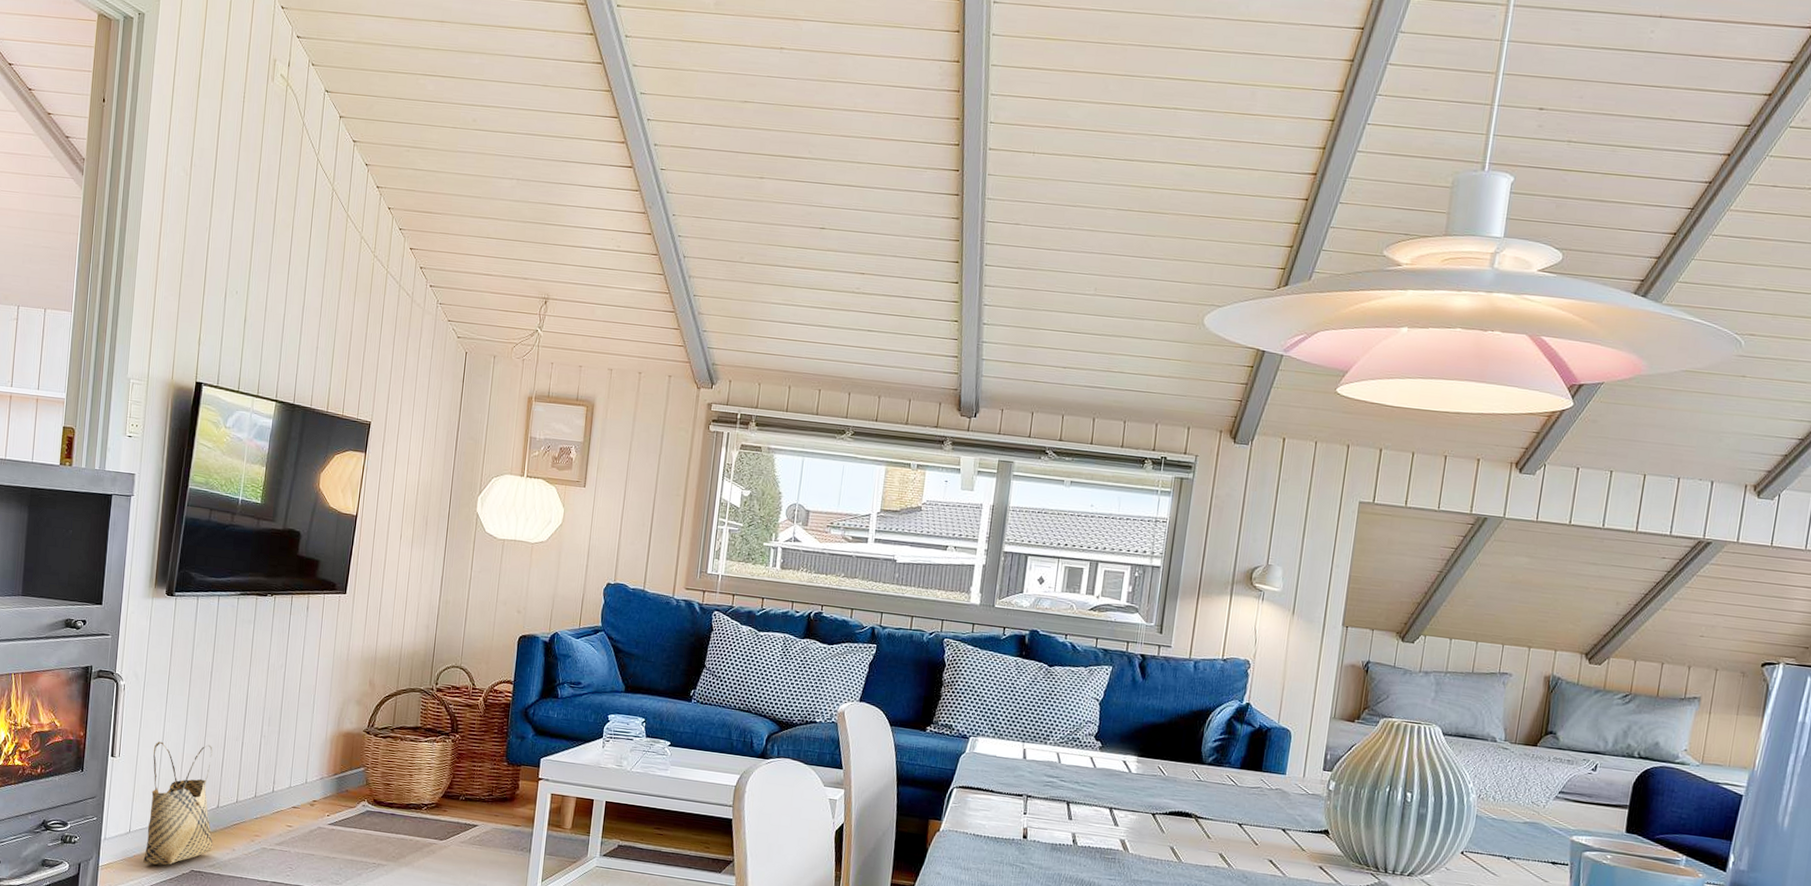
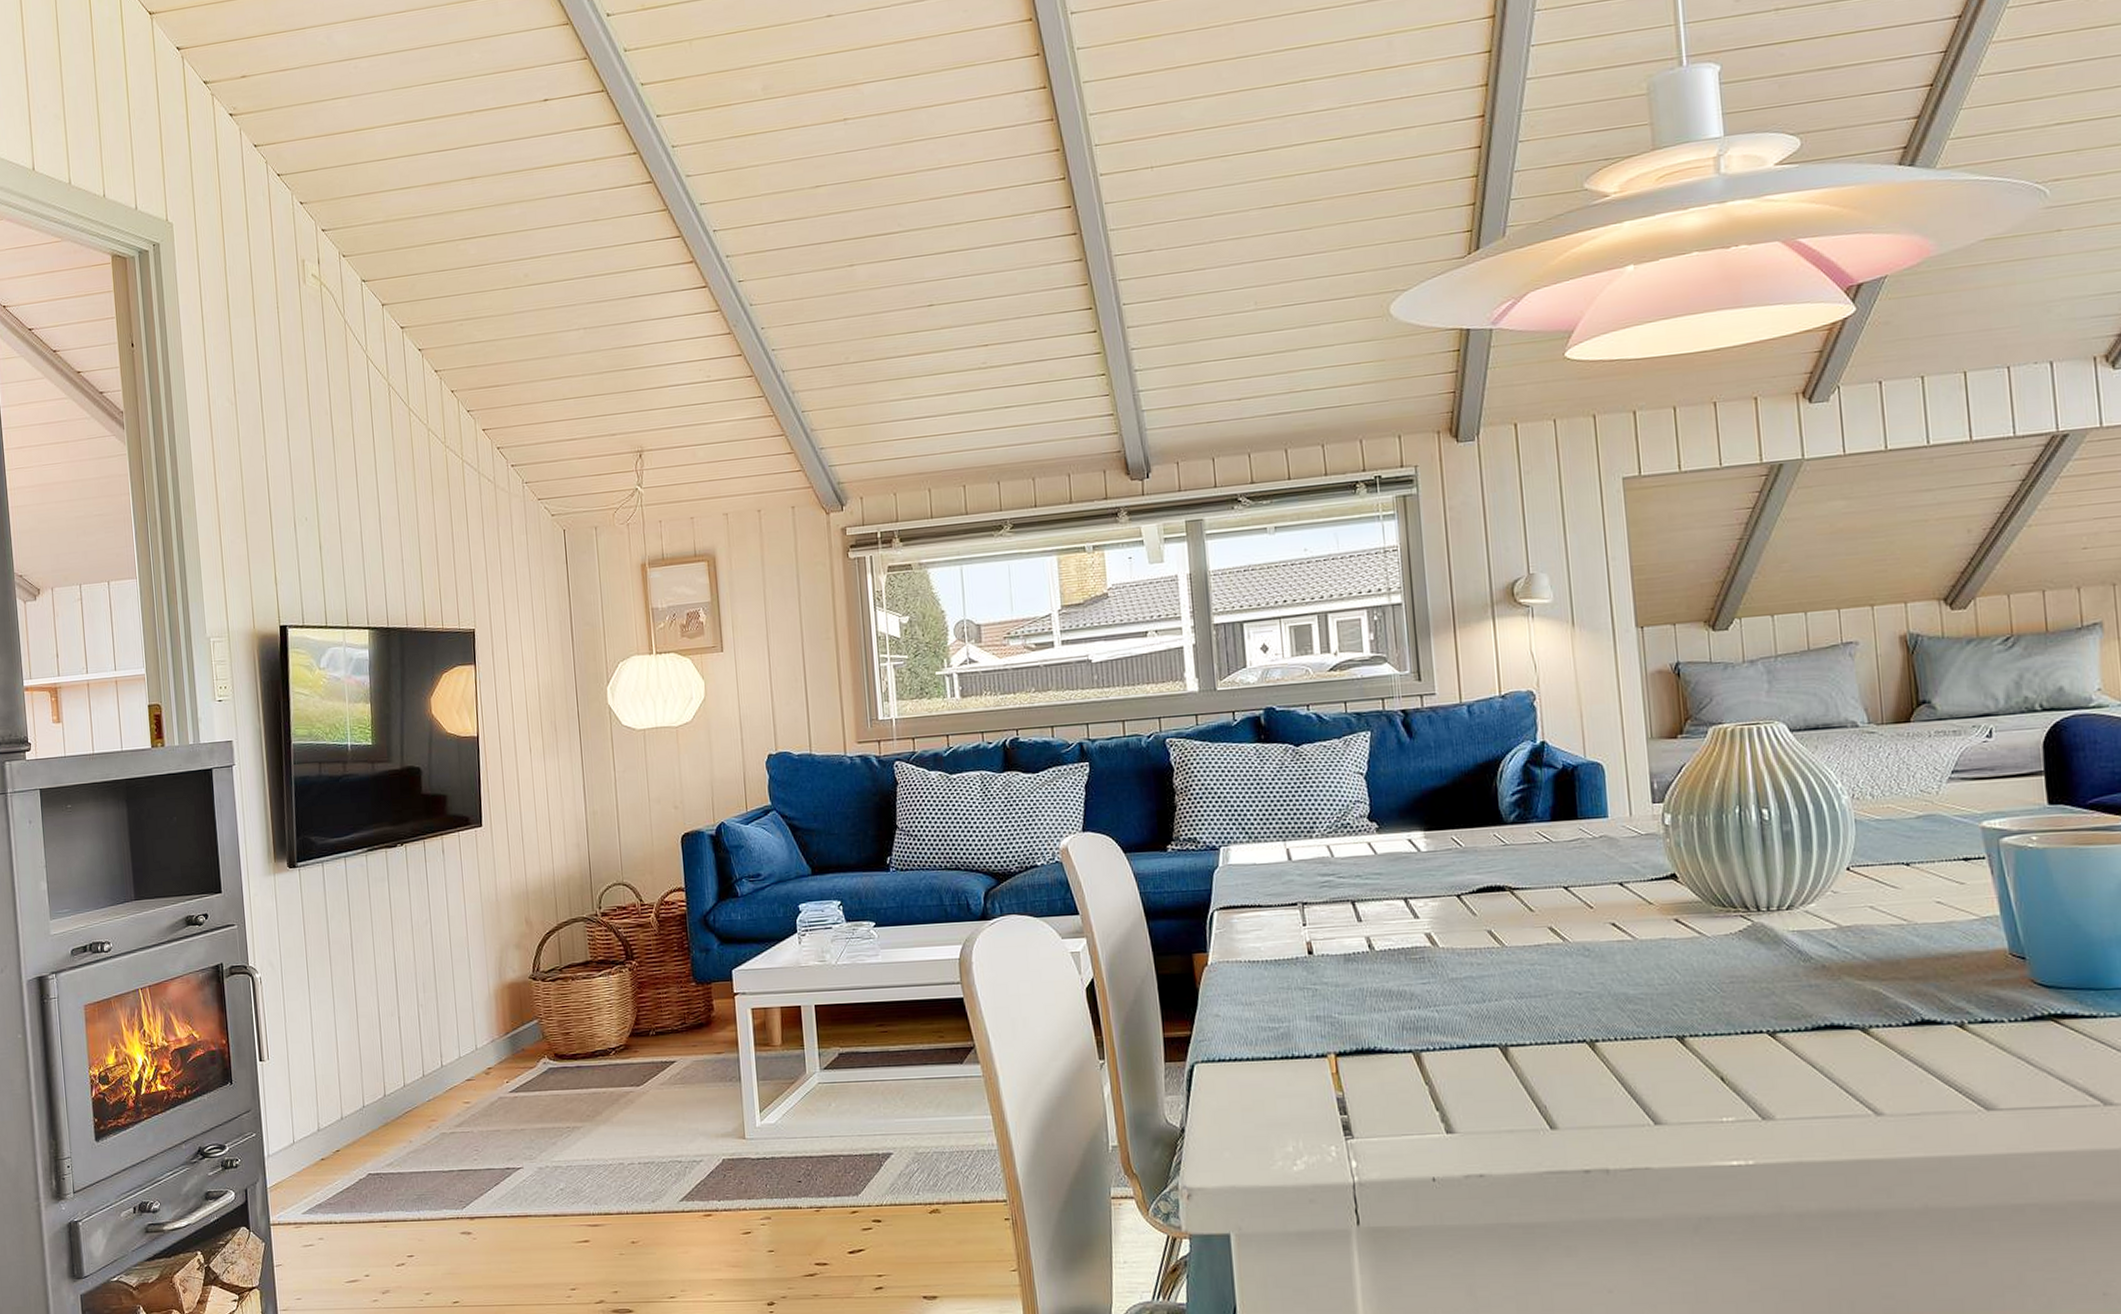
woven basket: present [143,741,213,866] -> none [304,1026,388,1176]

